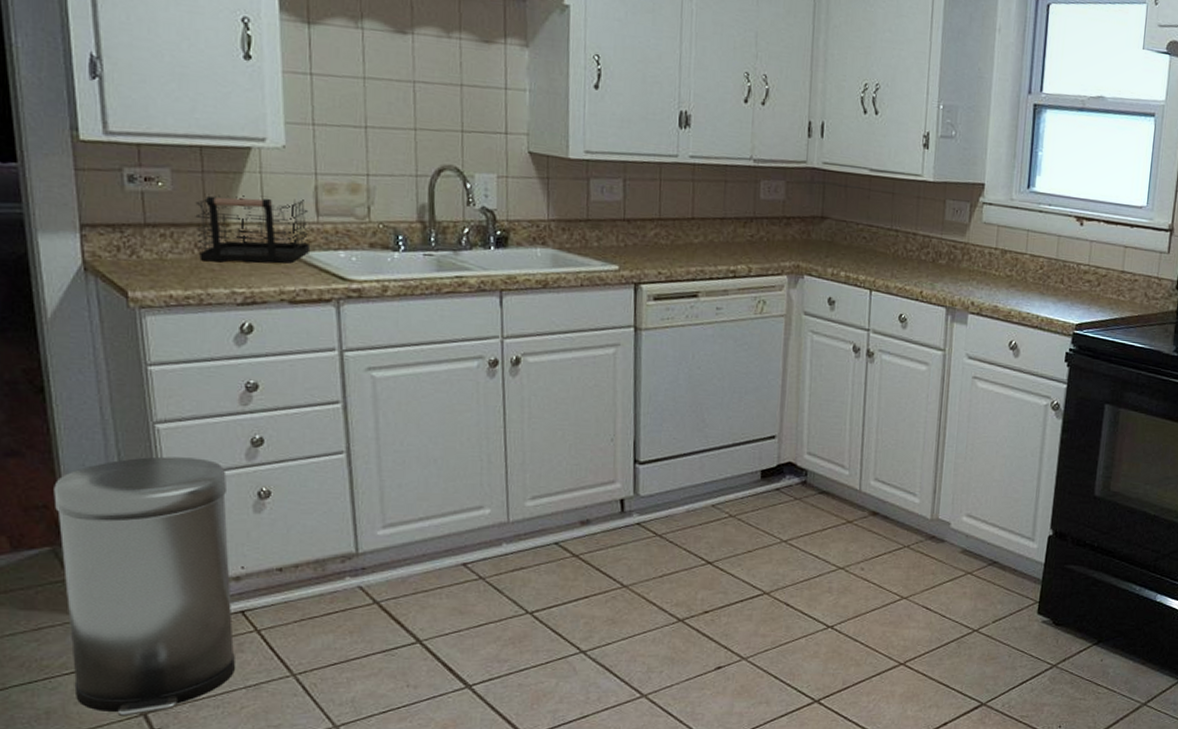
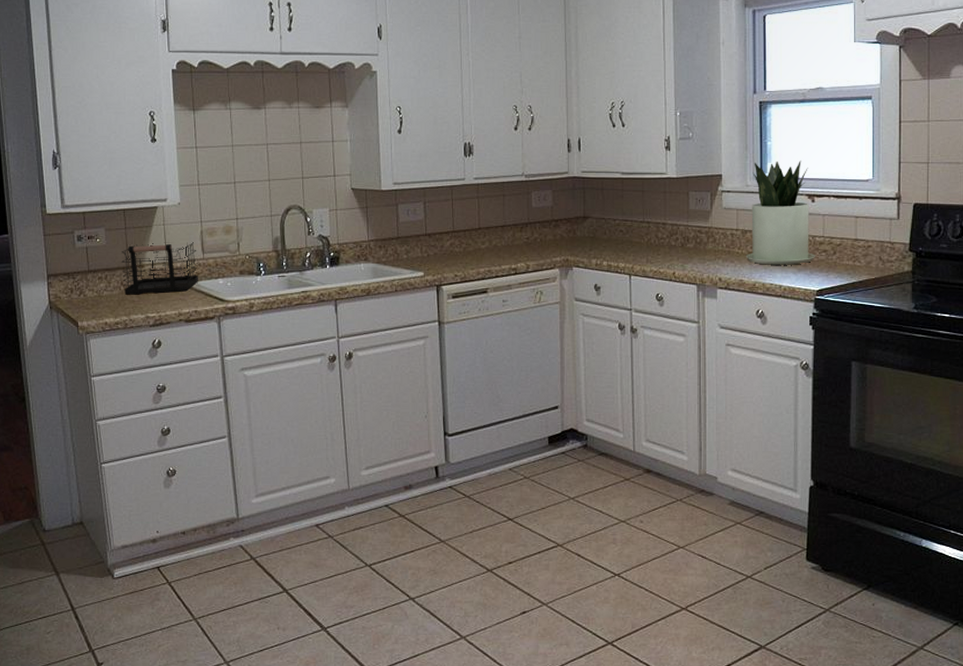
pedal bin: present [54,456,235,717] -> none [31,446,153,653]
planter: none [1003,174,1080,294] -> present [745,161,816,265]

